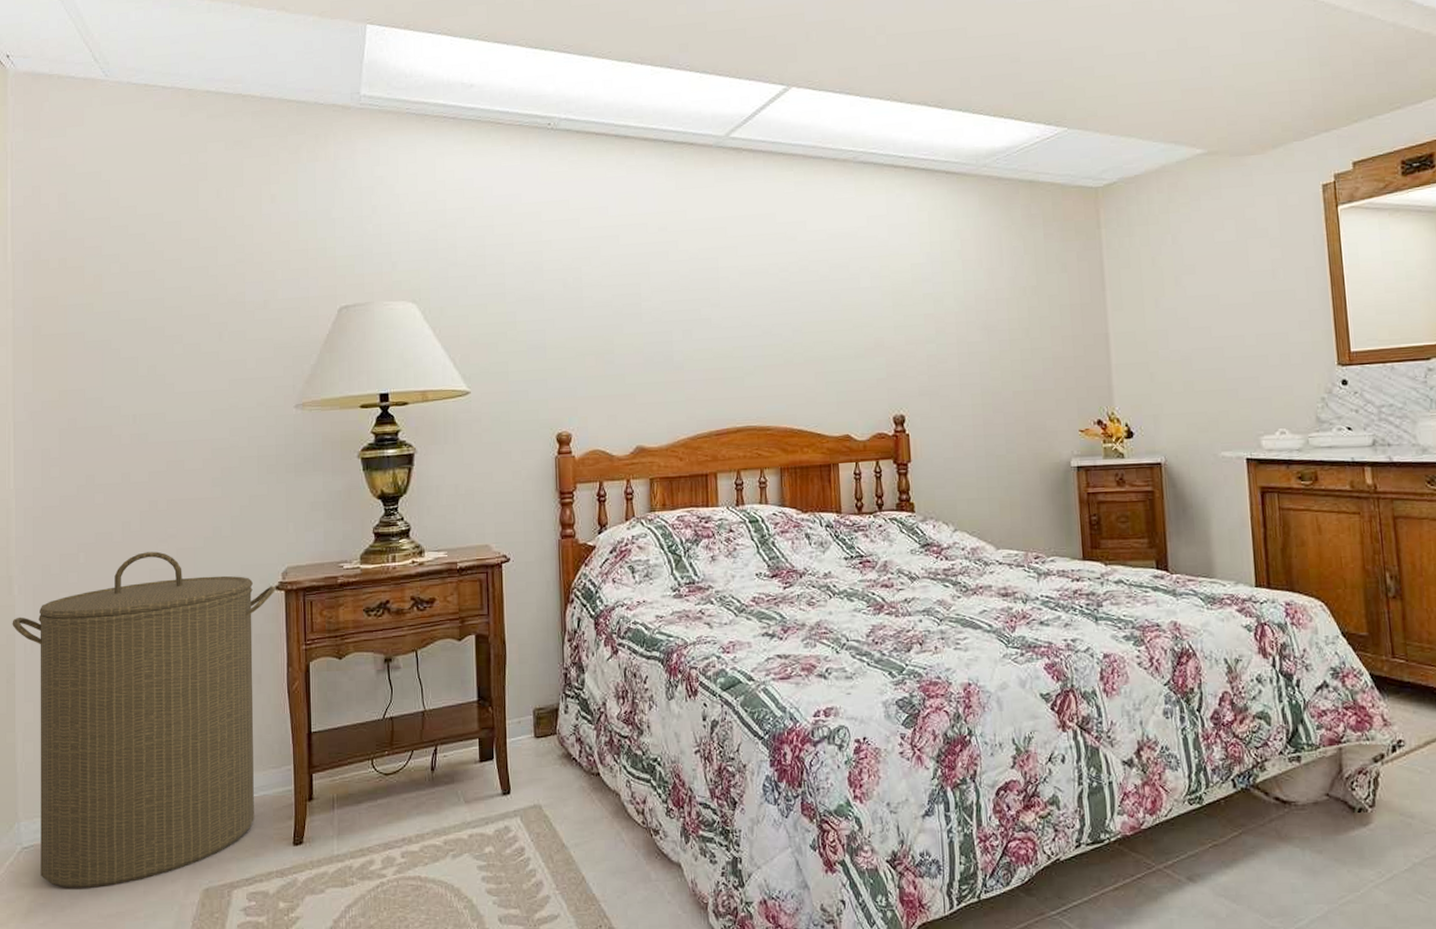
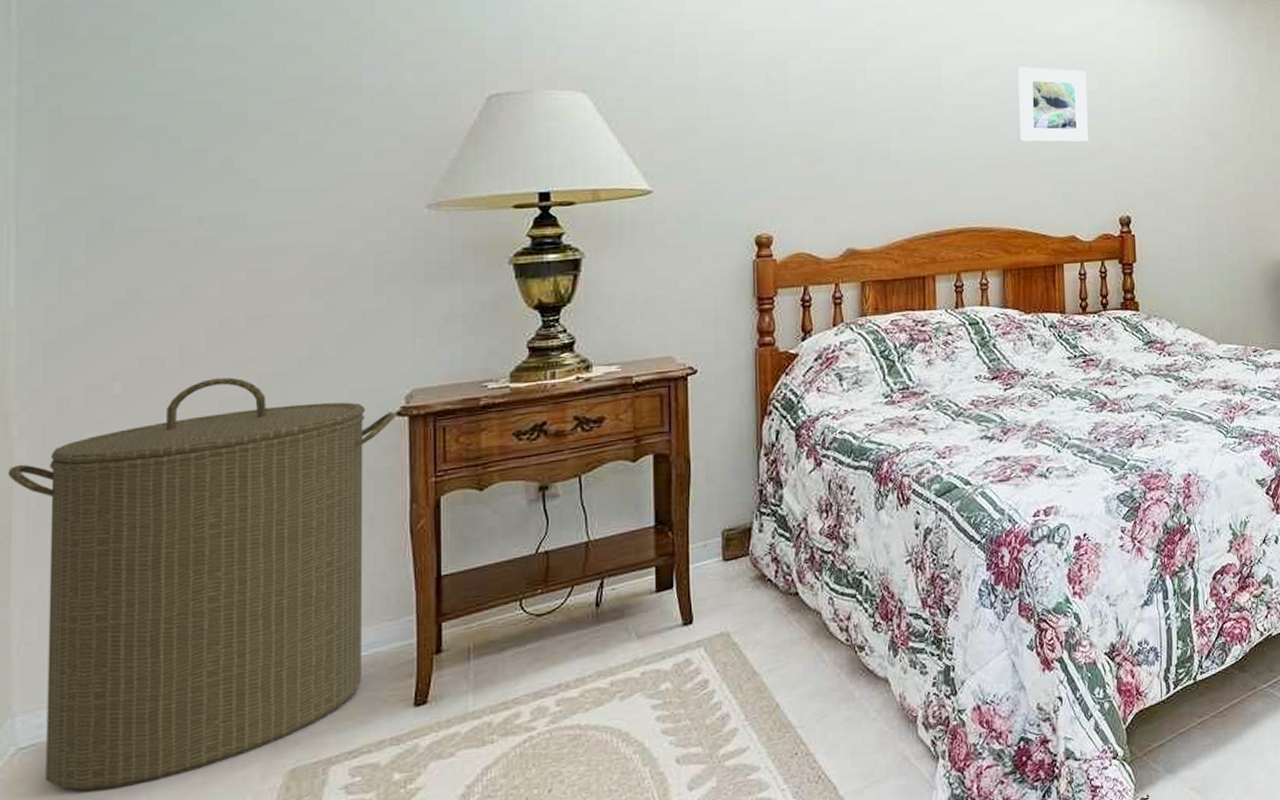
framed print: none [791,265,861,341] -> present [1018,66,1088,143]

